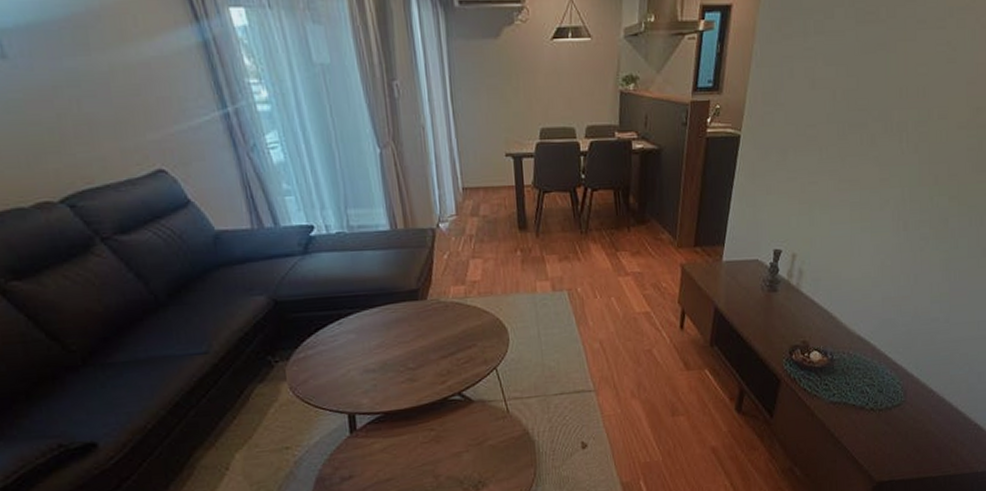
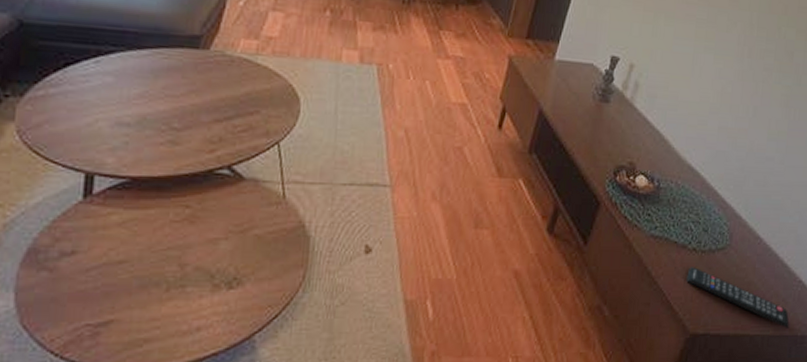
remote control: none [868,424,969,467] -> present [686,267,790,328]

